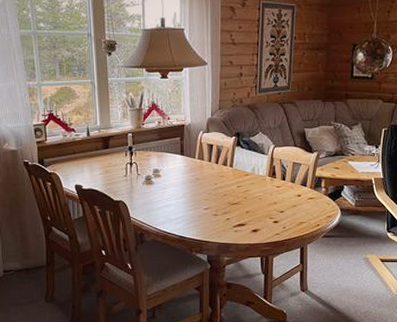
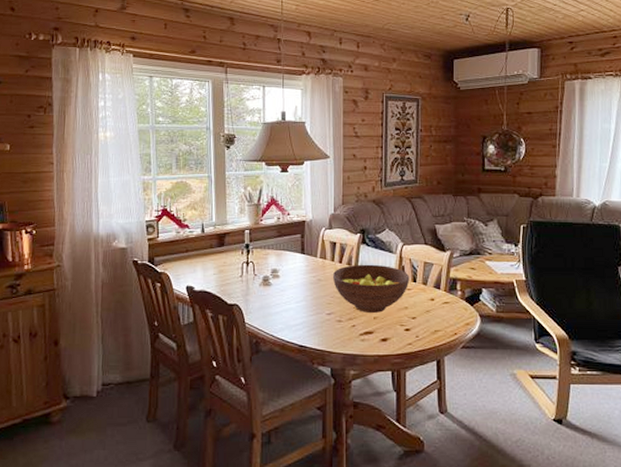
fruit bowl: none [209,164,280,207] -> present [332,264,410,313]

